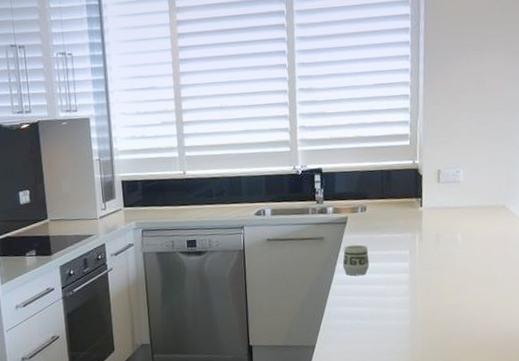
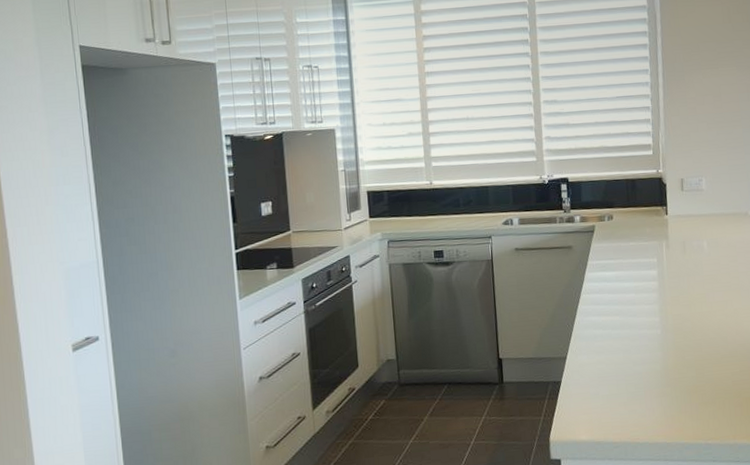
cup: present [342,244,370,276] -> none [591,253,619,285]

